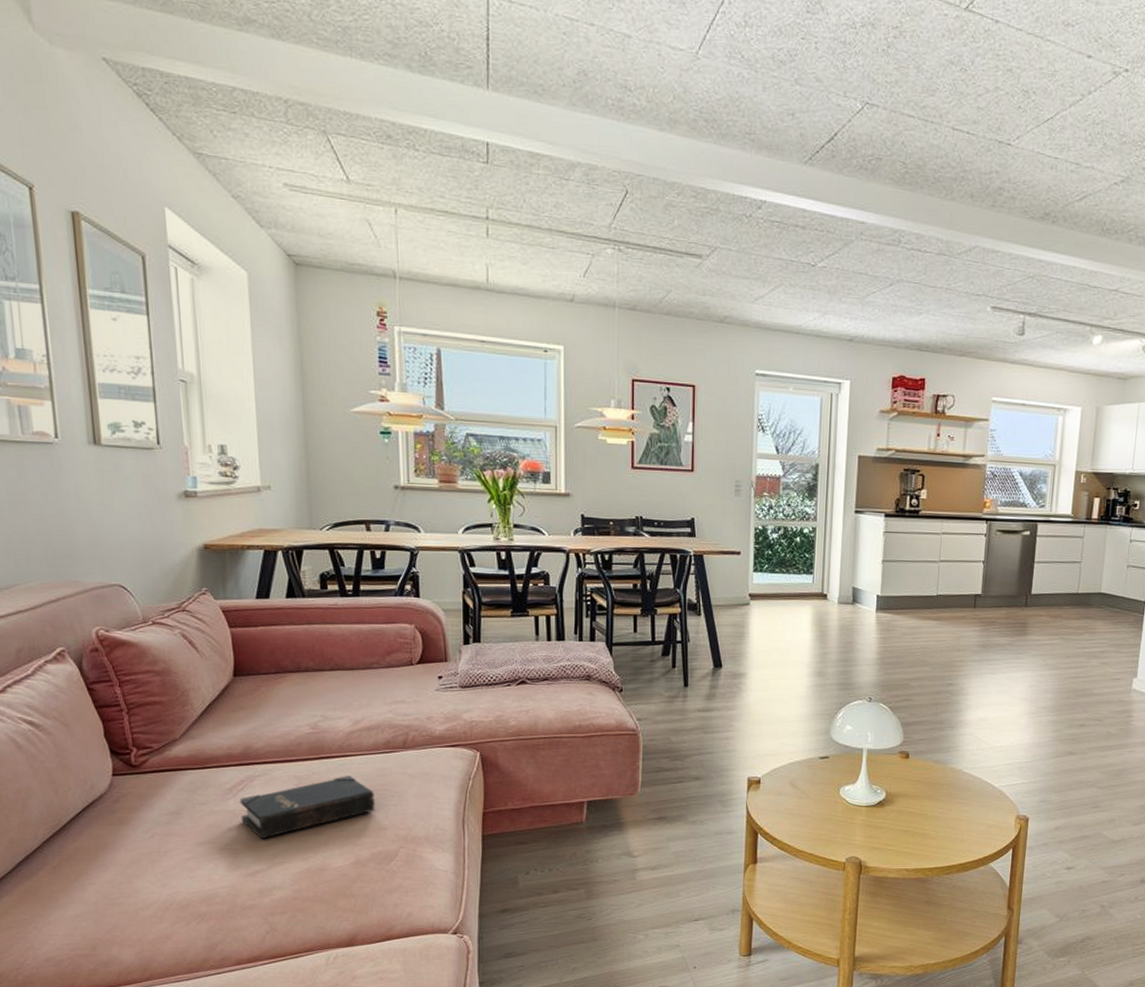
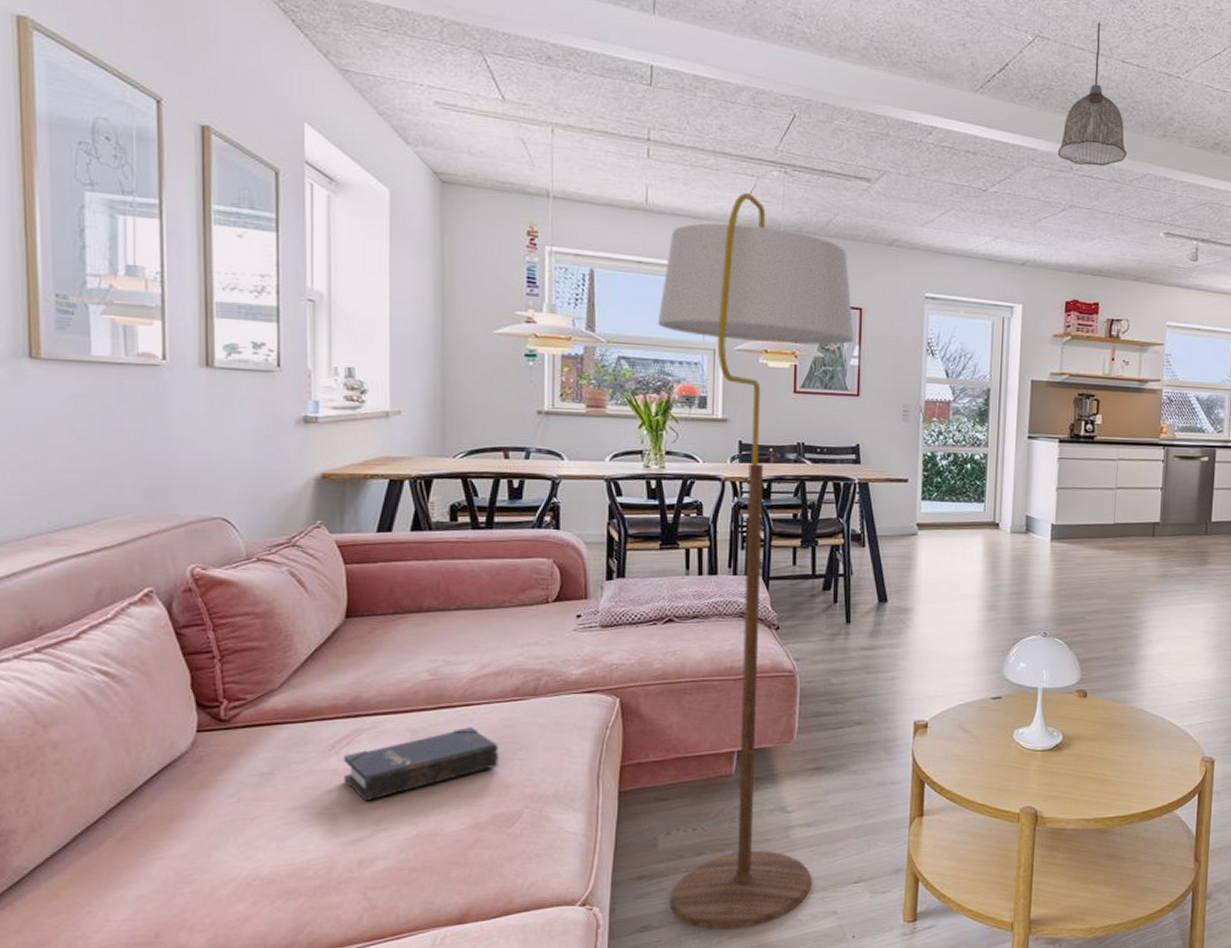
floor lamp: none [501,270,688,958] -> present [657,192,854,930]
pendant lamp: none [886,87,956,239] -> present [1058,22,1128,167]

